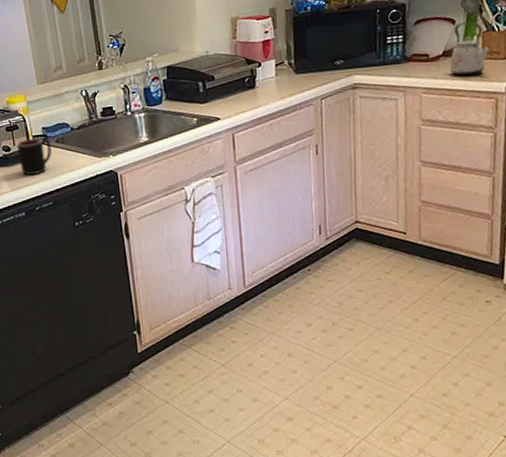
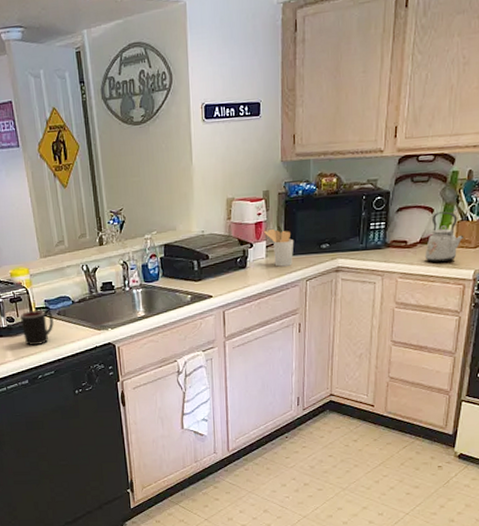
utensil holder: none [272,46,306,86] -> present [264,228,294,267]

